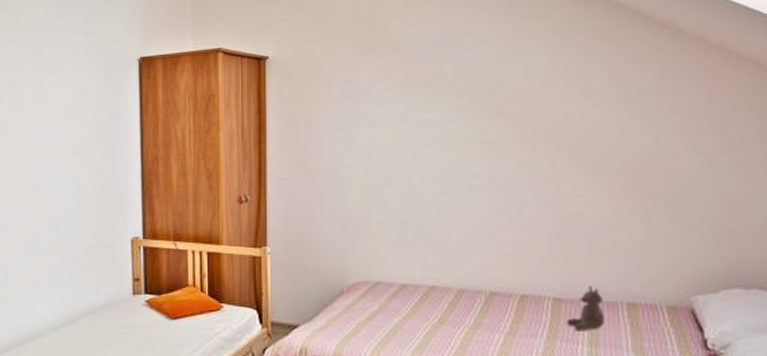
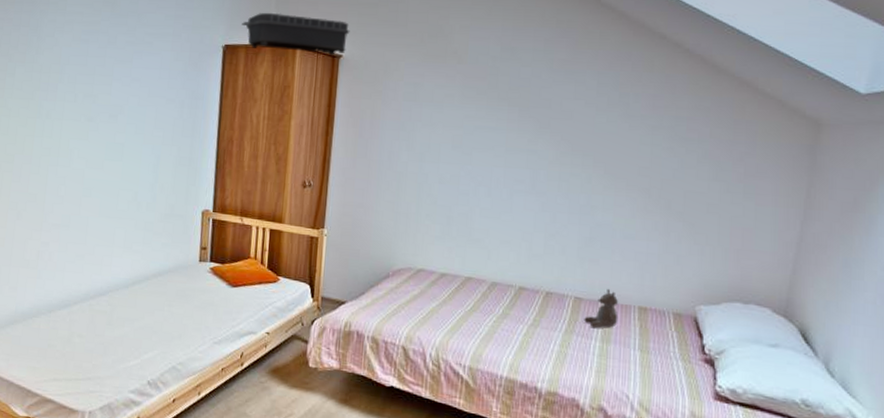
suitcase: none [157,18,274,58] -> present [242,12,350,55]

